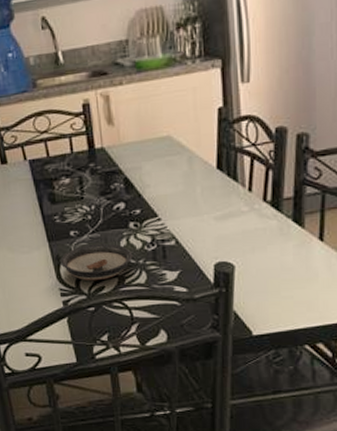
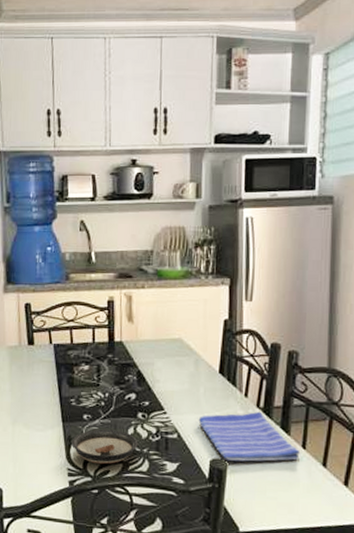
dish towel: none [197,205,317,263] -> present [198,411,300,462]

